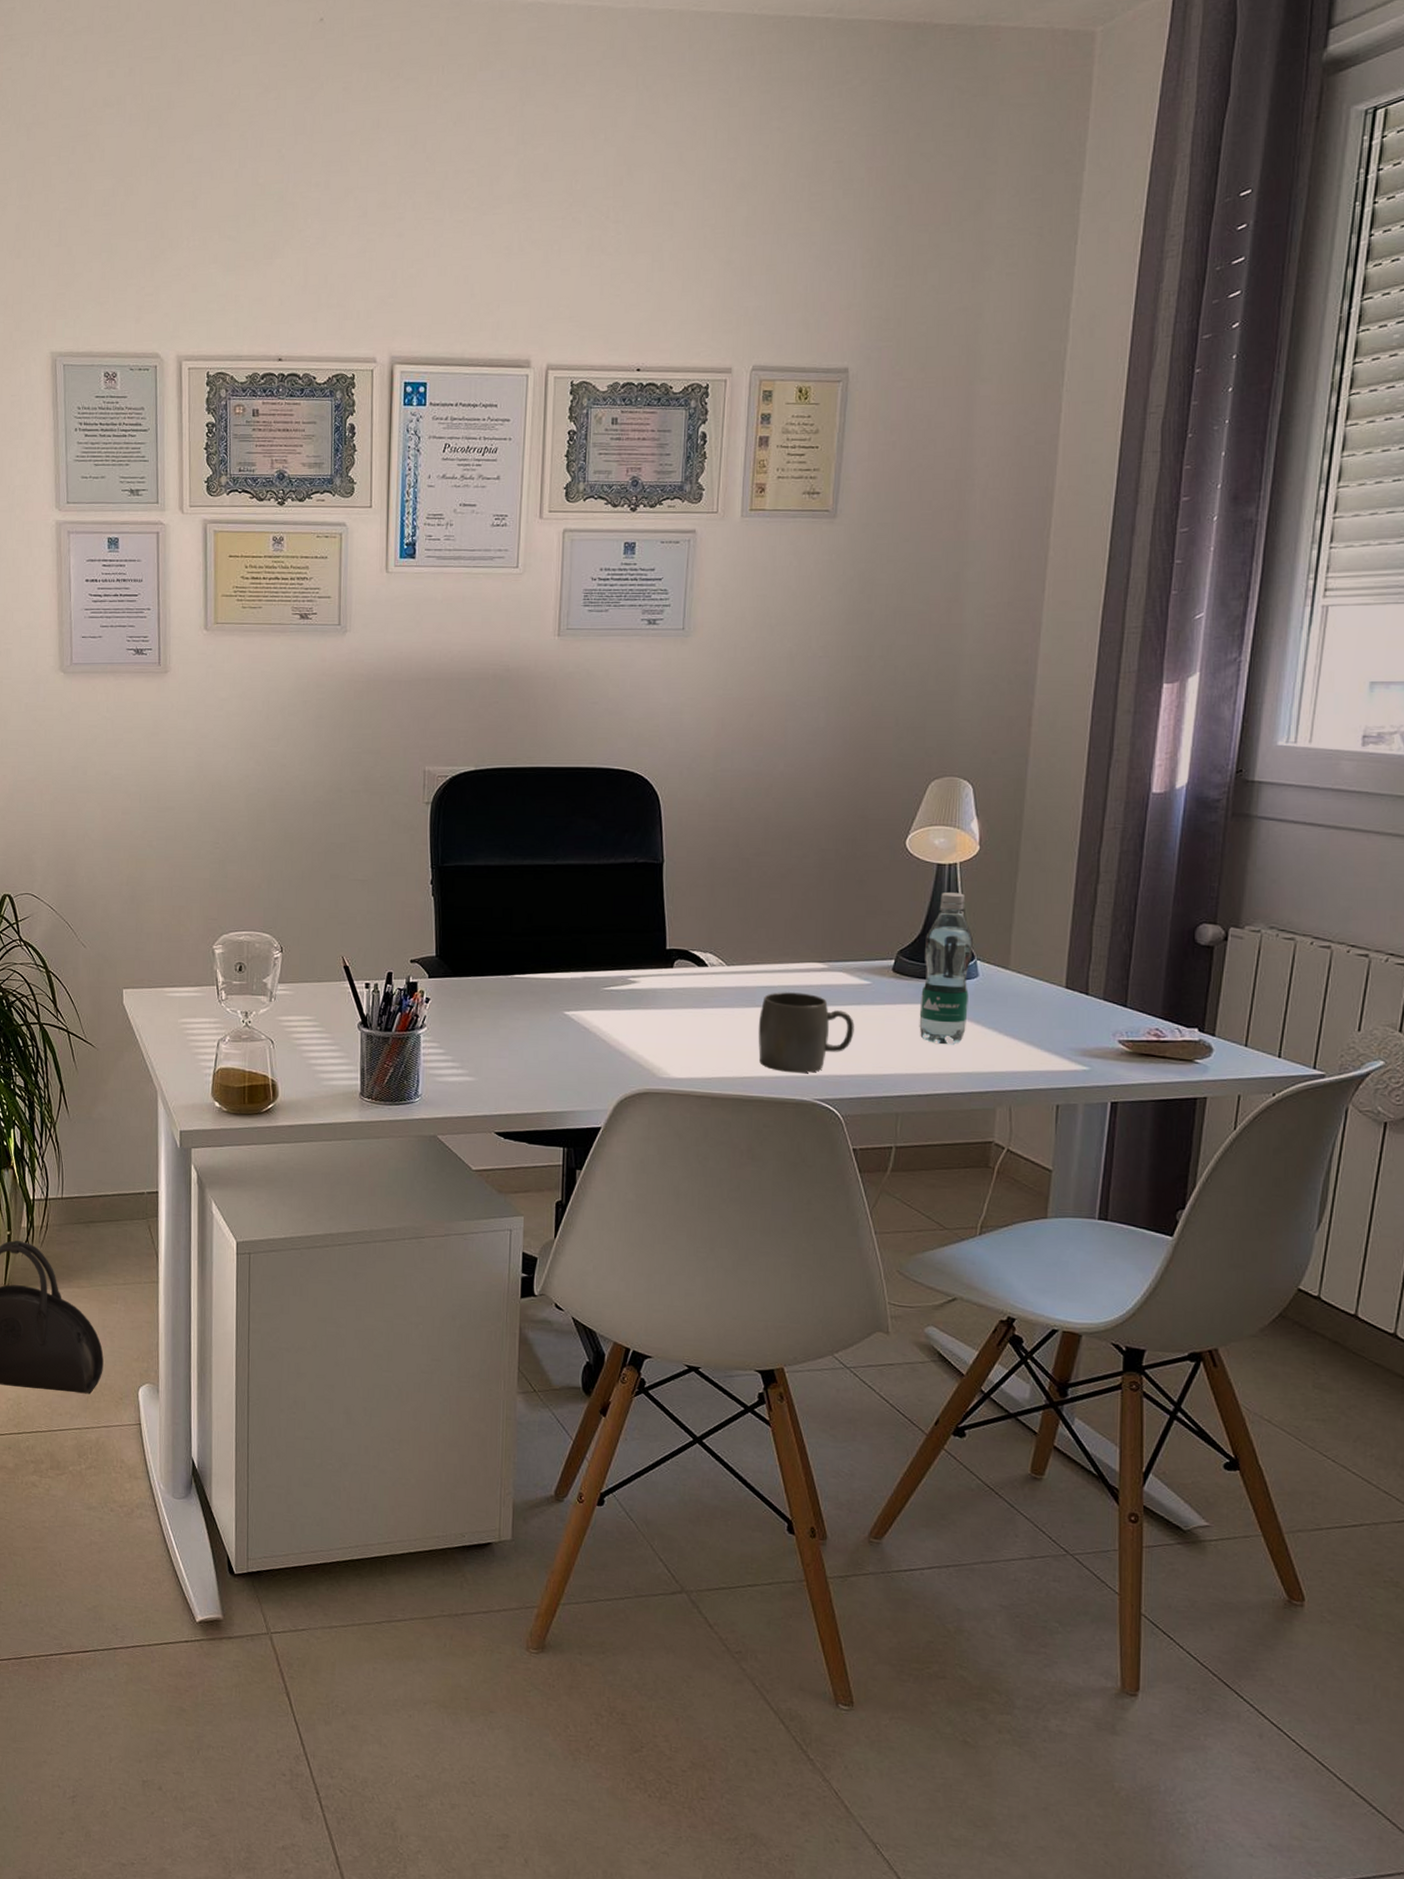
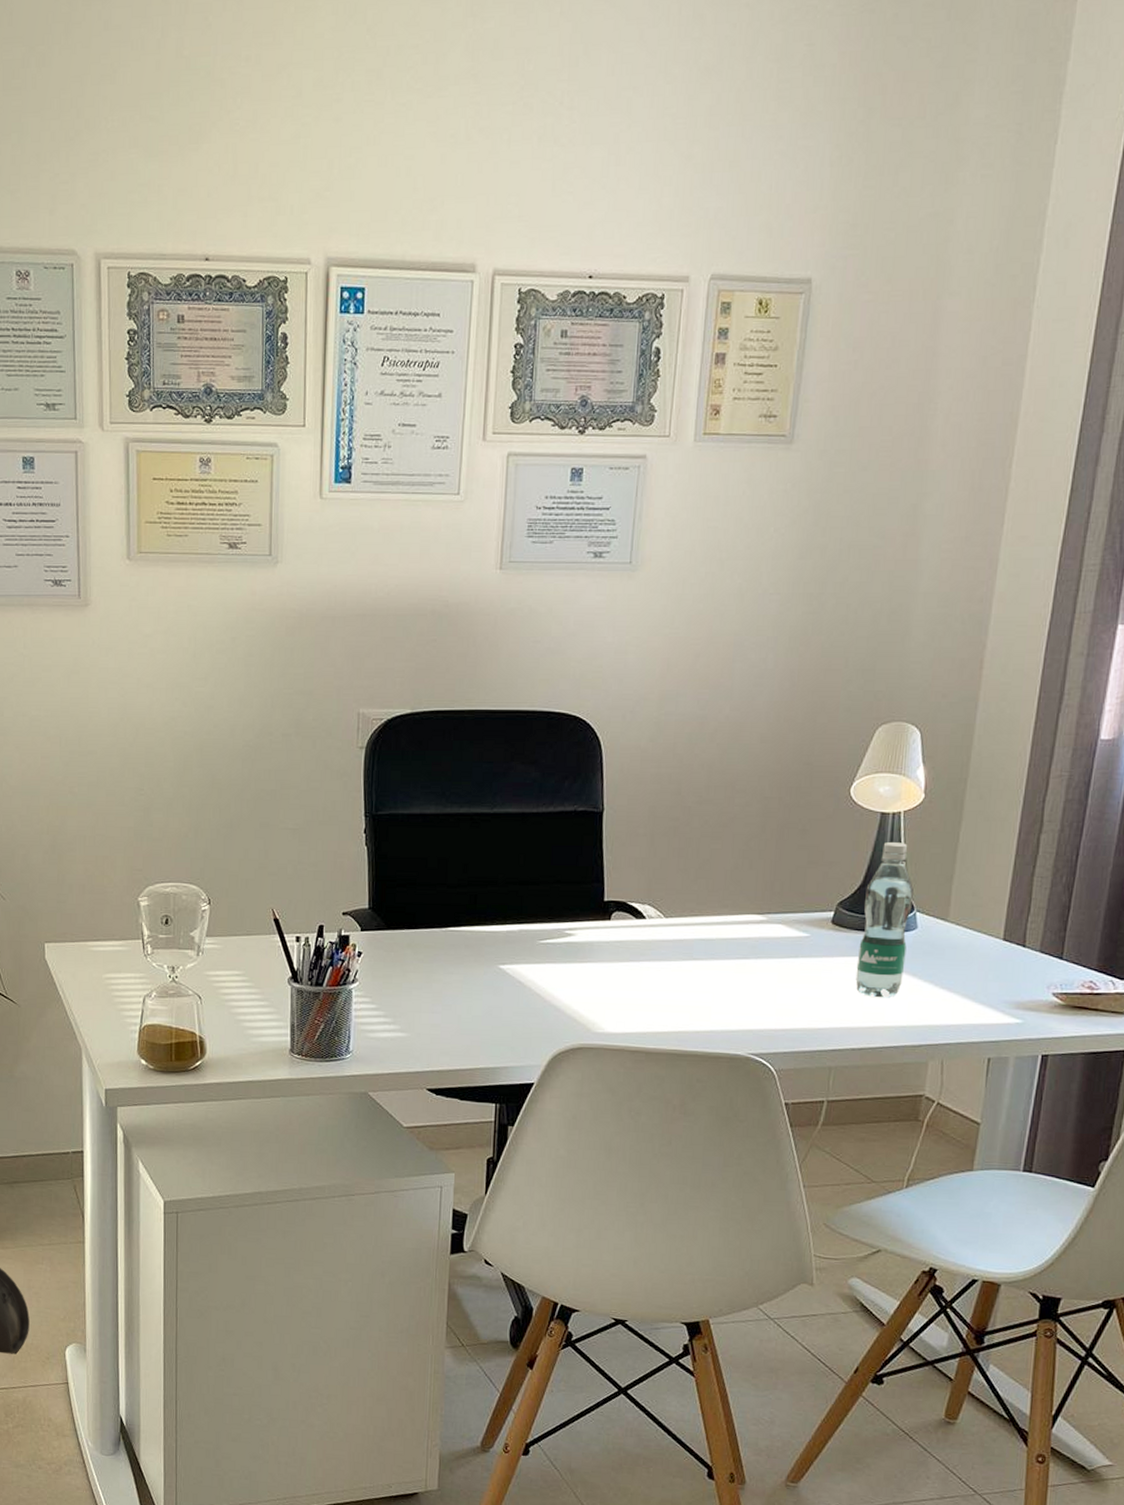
mug: present [758,992,855,1073] -> none [694,945,792,1027]

